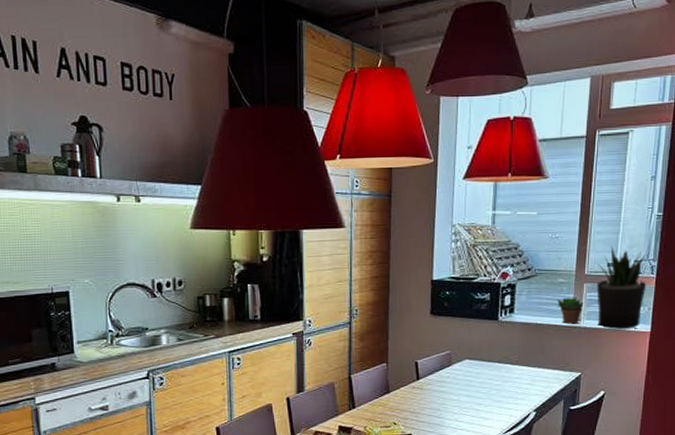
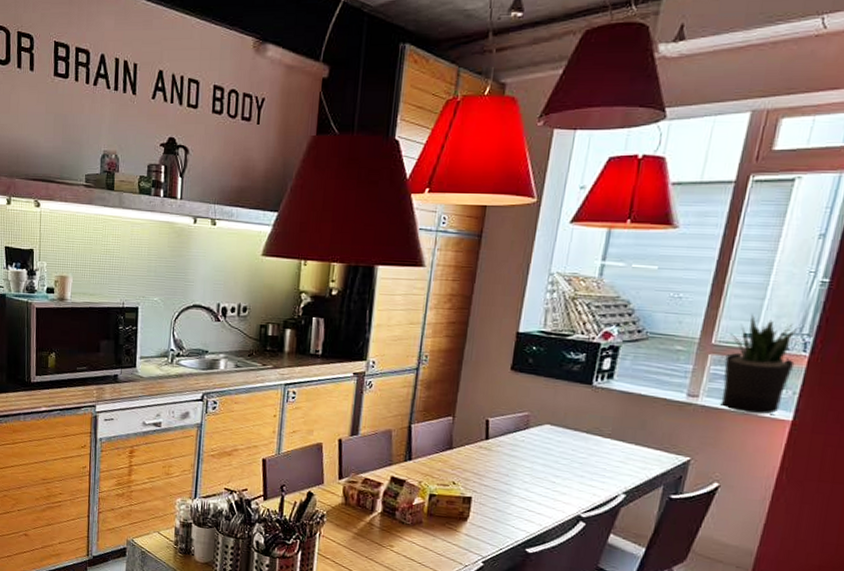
succulent plant: present [557,297,584,324] -> none [670,368,706,400]

